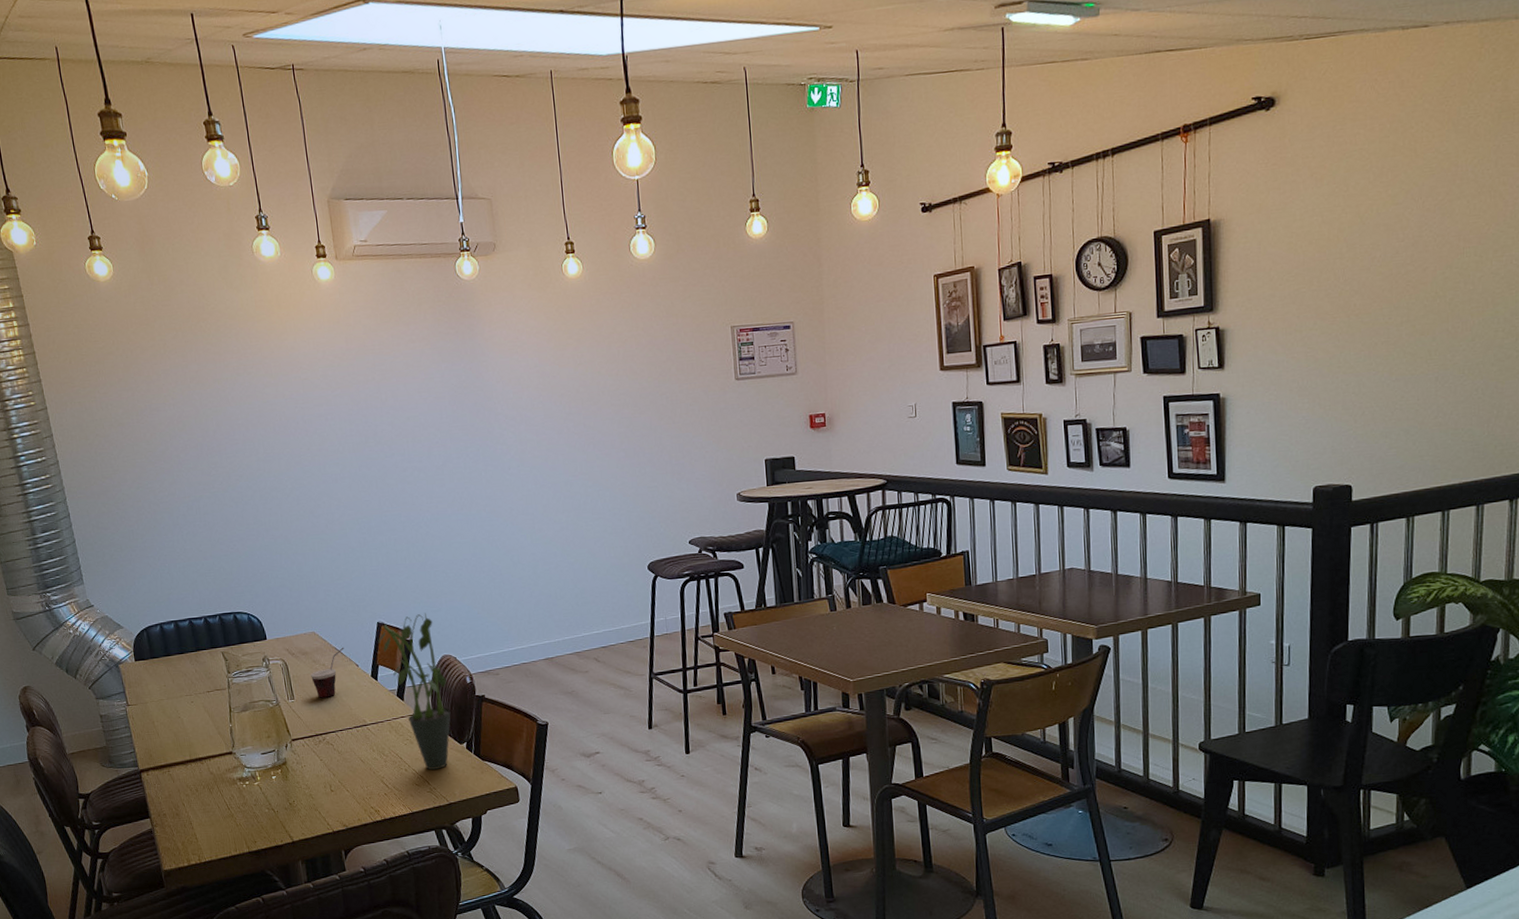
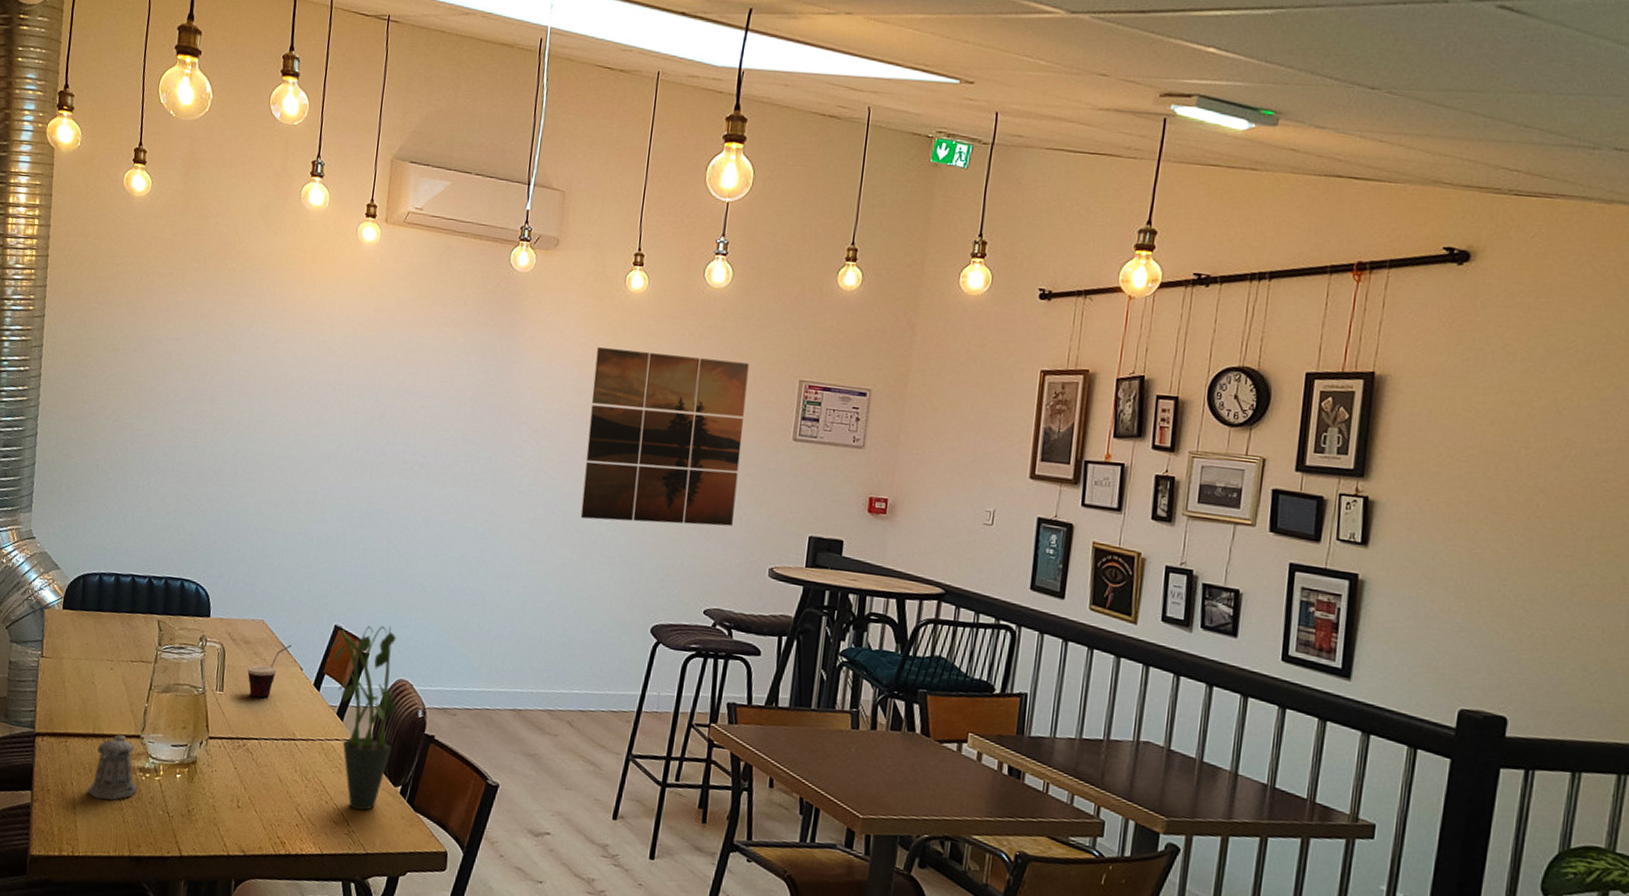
pepper shaker: none [198,755,242,812] -> present [87,735,138,801]
wall art: none [550,321,699,486] -> present [580,347,749,527]

